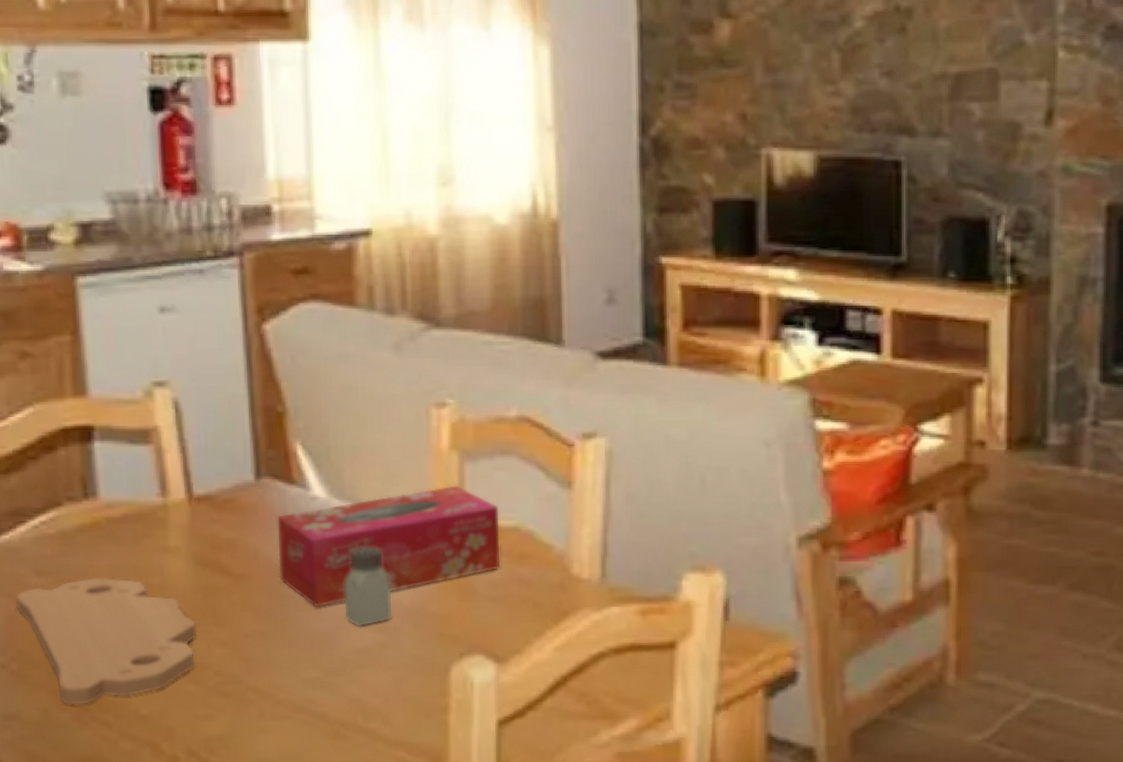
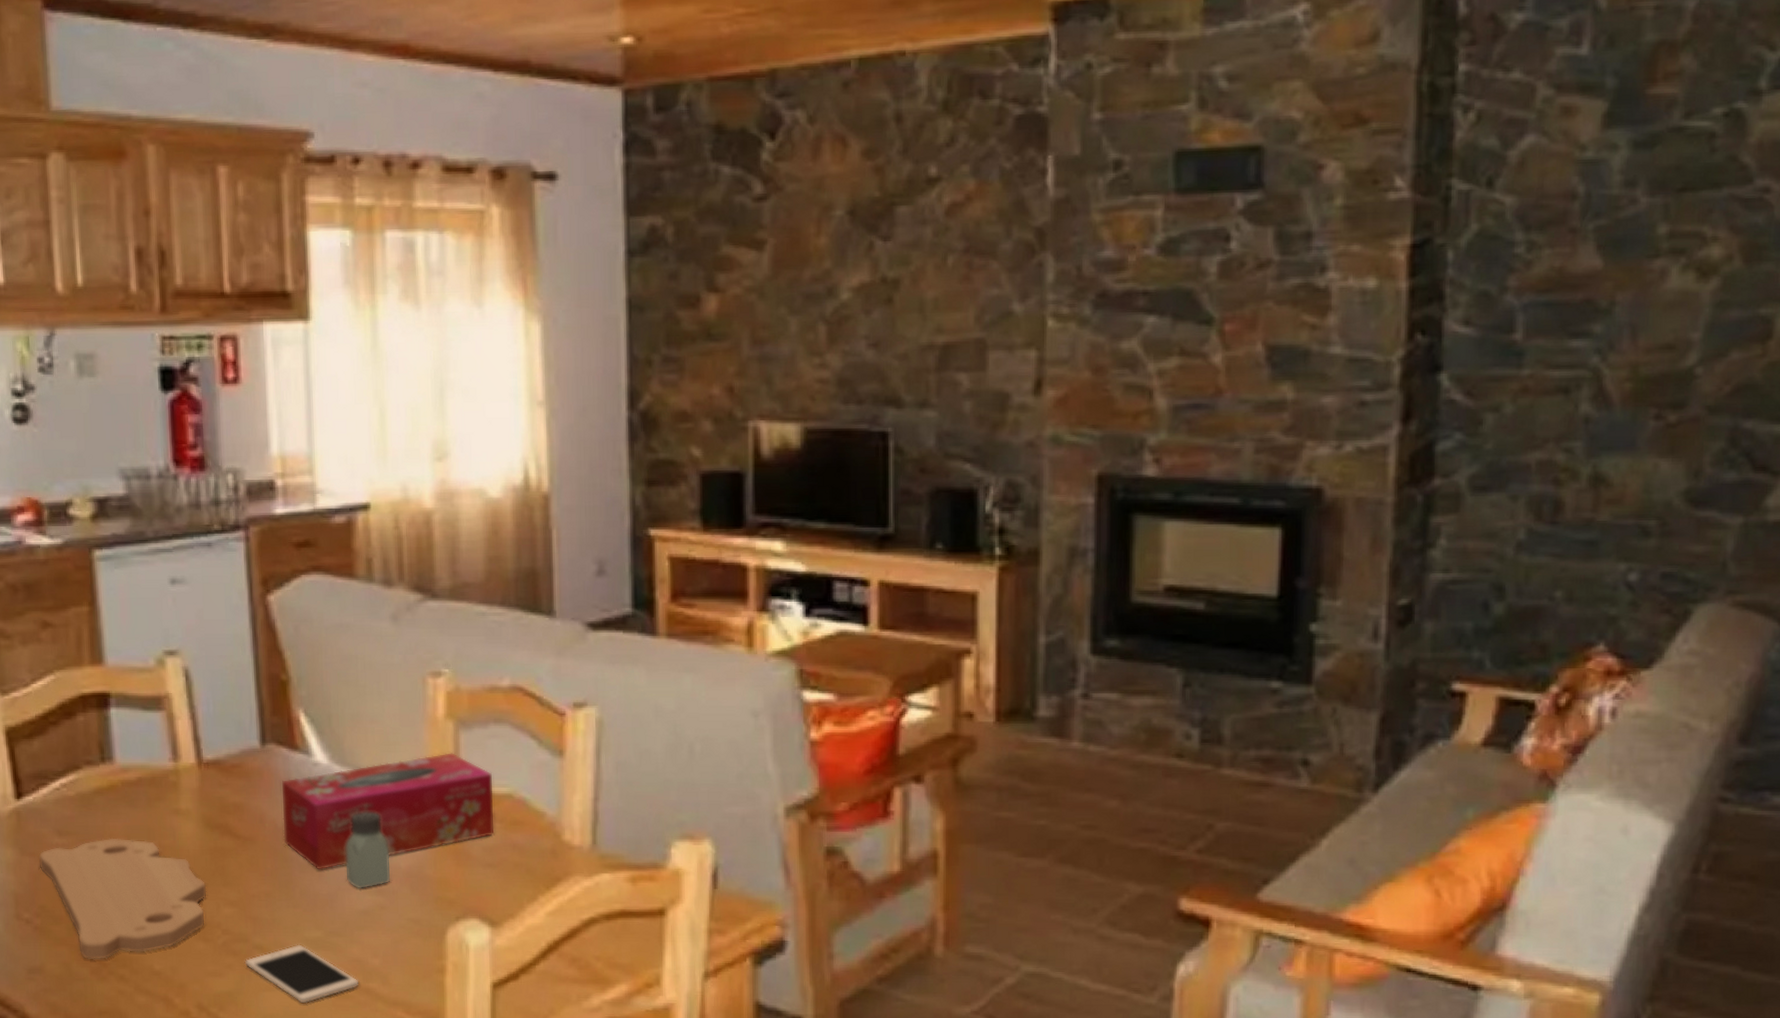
cell phone: none [237,685,358,746] -> present [244,944,359,1004]

